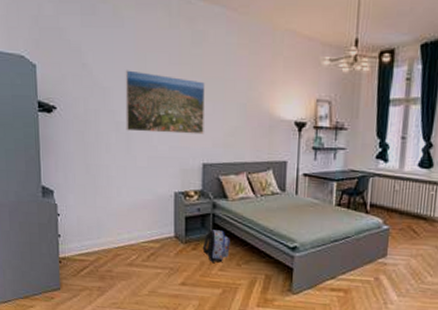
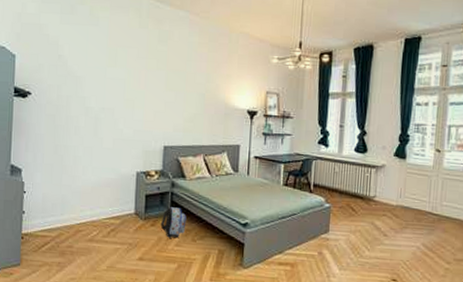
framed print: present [125,70,205,135] -> none [95,62,169,120]

